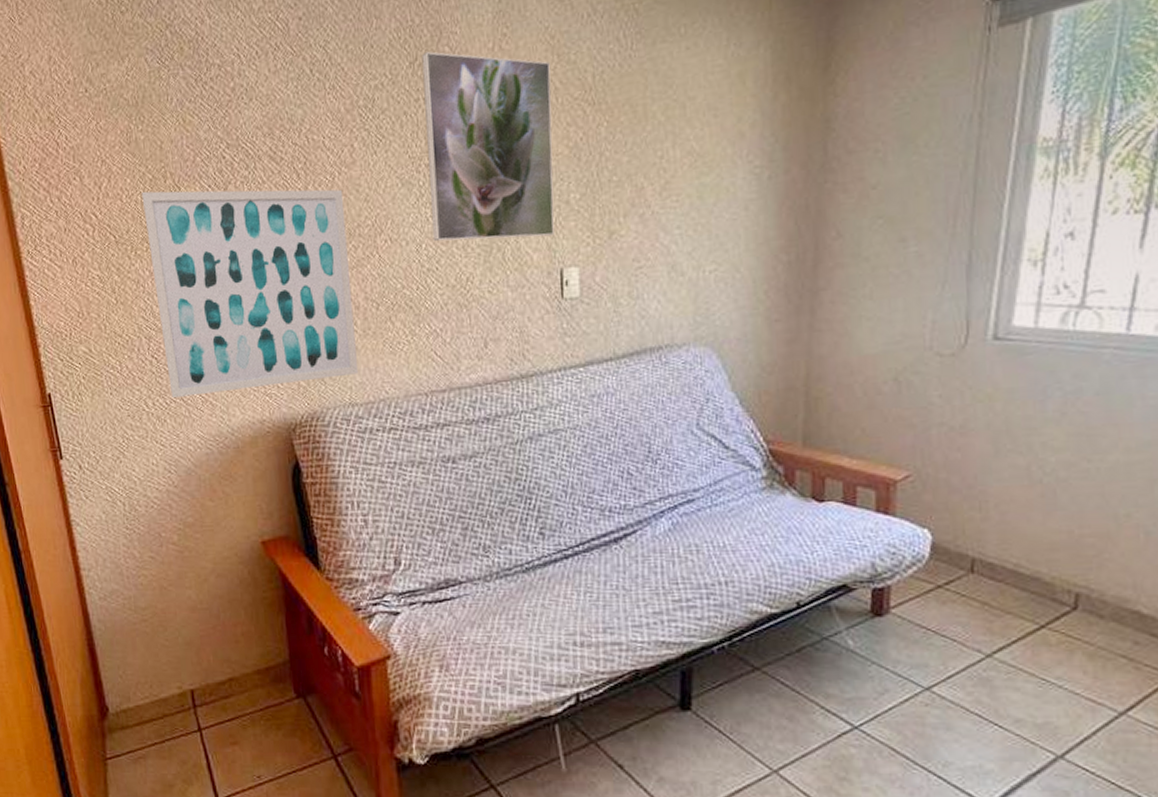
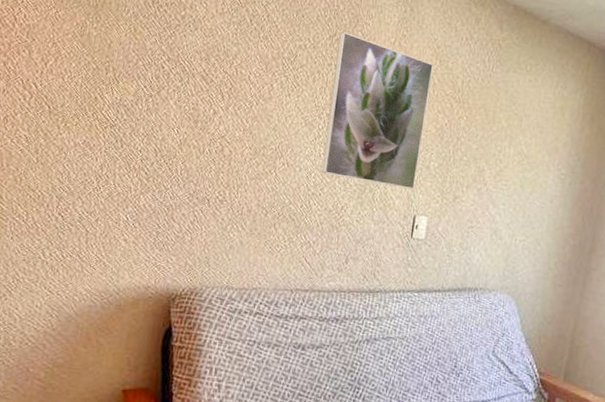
wall art: present [141,189,359,399] -> none [69,76,257,264]

